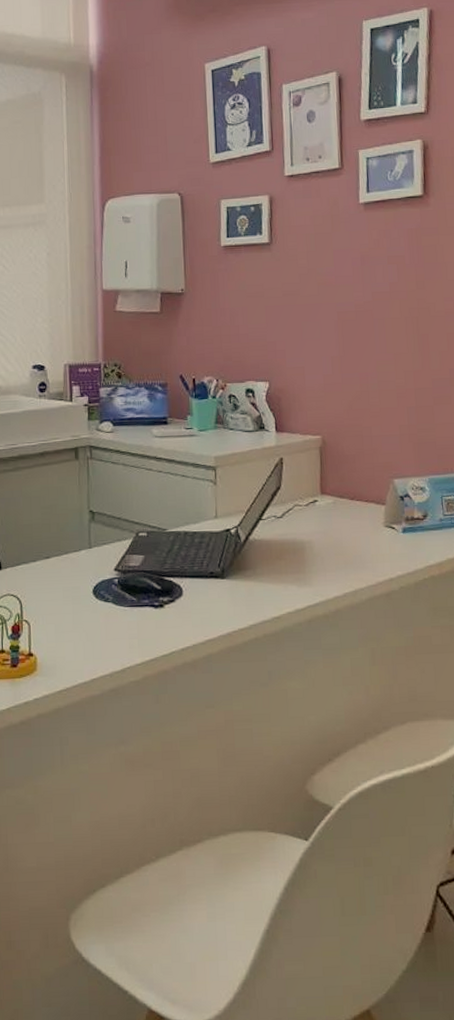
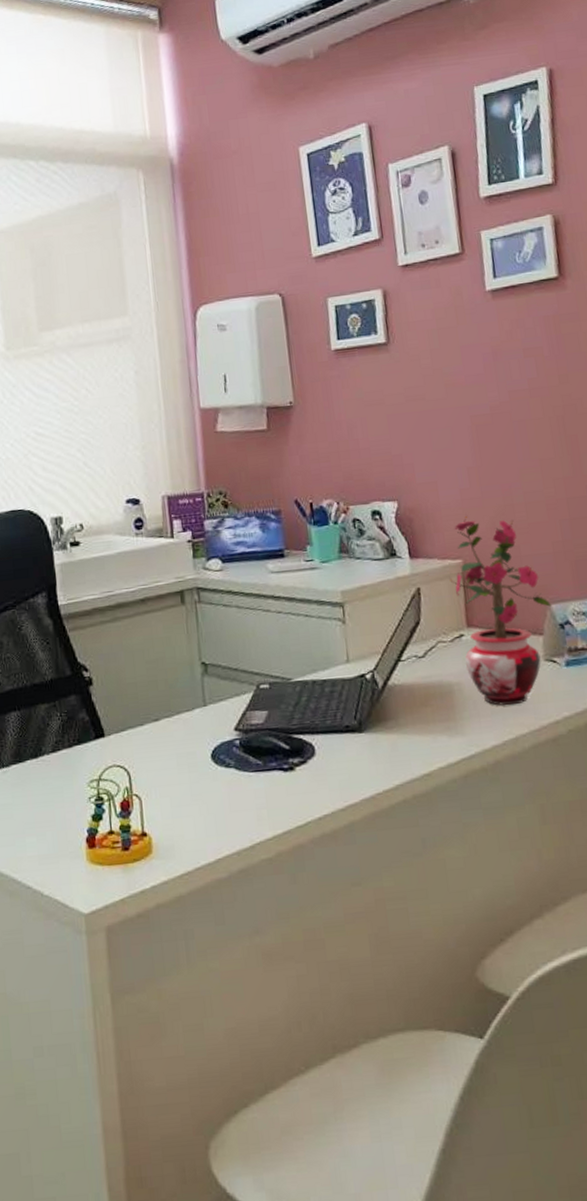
potted plant: none [308,398,395,563] -> present [449,515,552,706]

